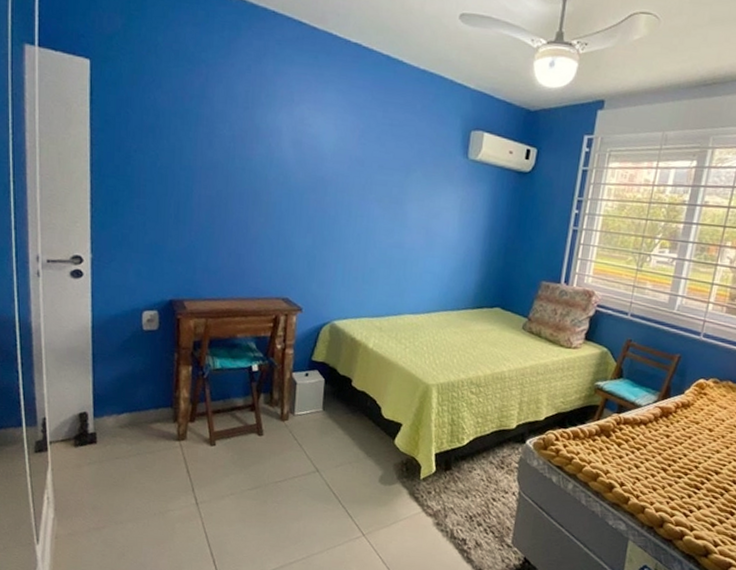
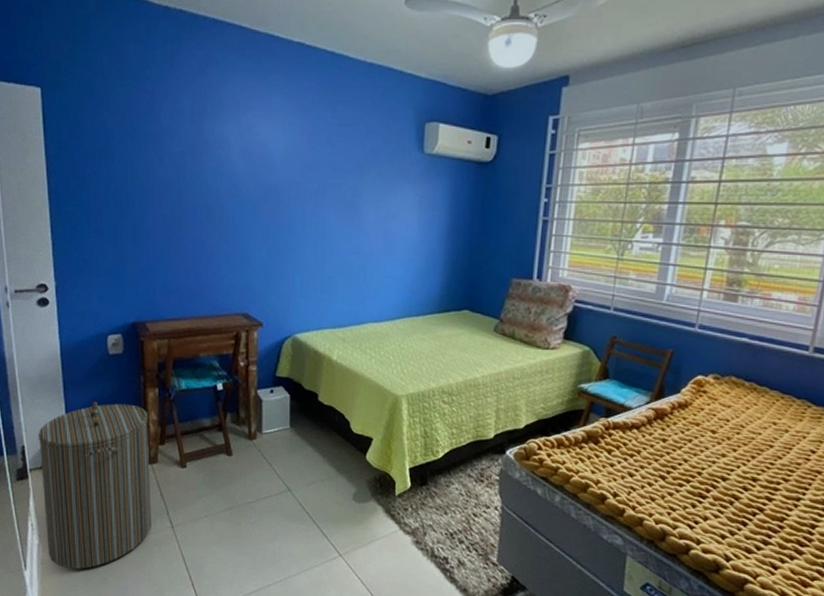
laundry hamper: none [61,375,179,544] -> present [38,401,151,570]

